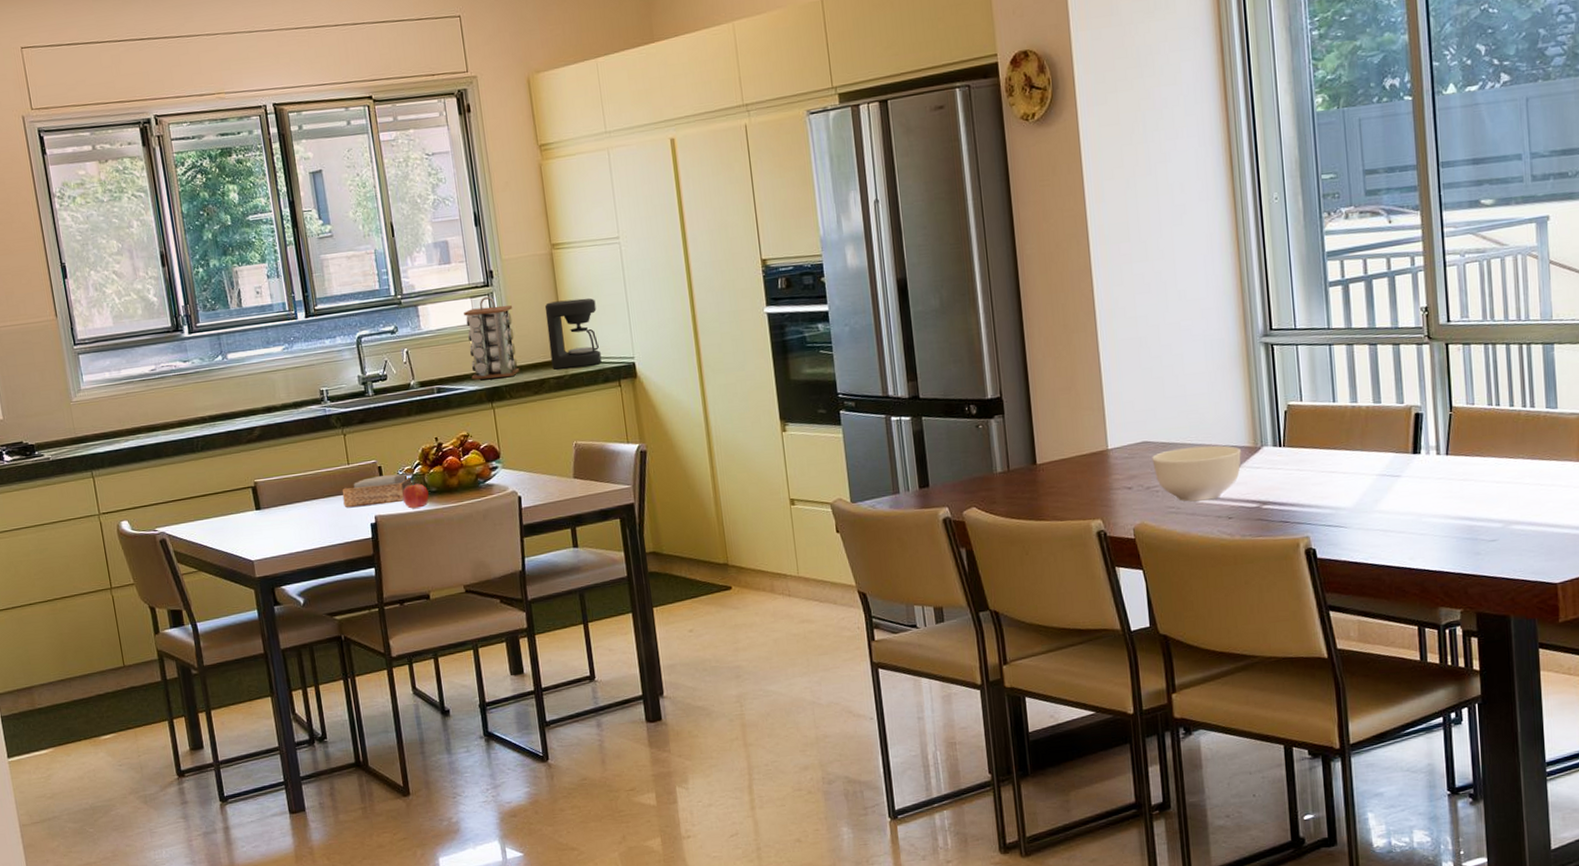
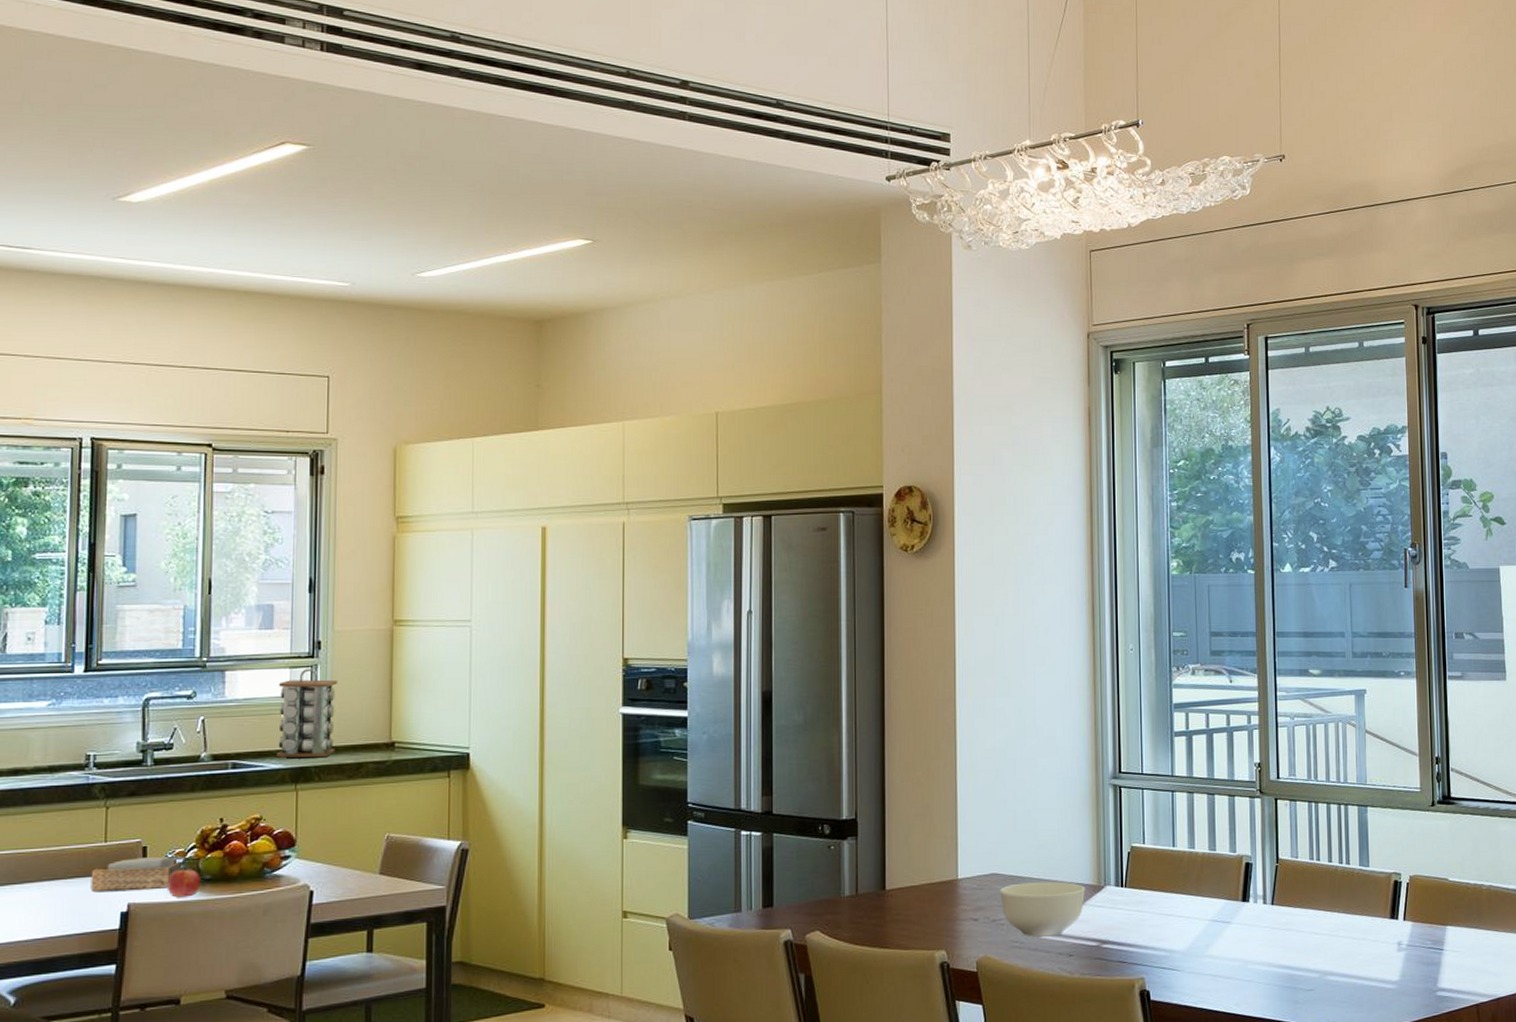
coffee maker: present [544,298,602,371] -> none [374,680,434,755]

